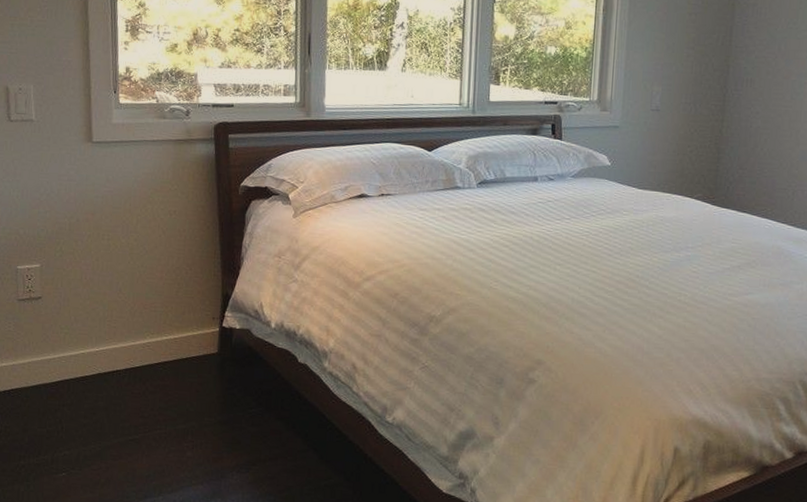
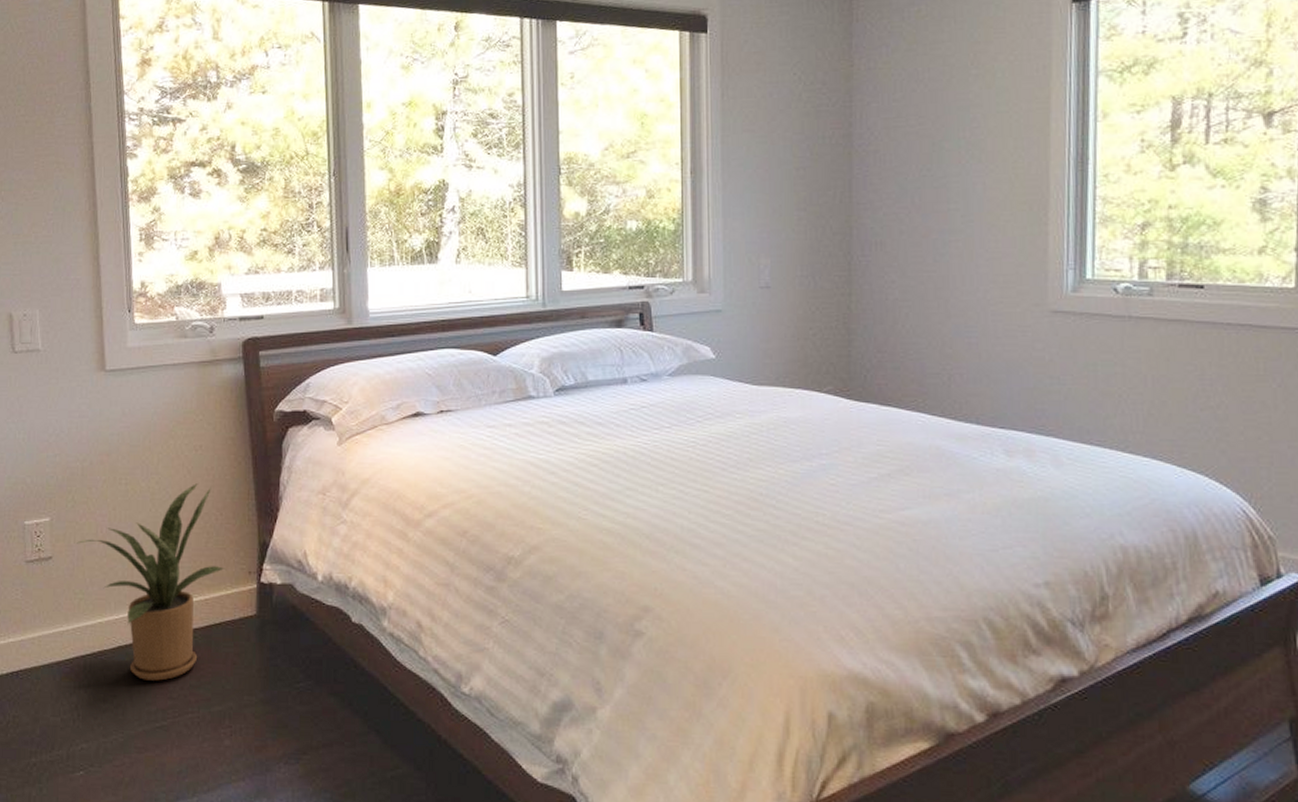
house plant: none [63,242,193,403] -> present [77,483,225,681]

